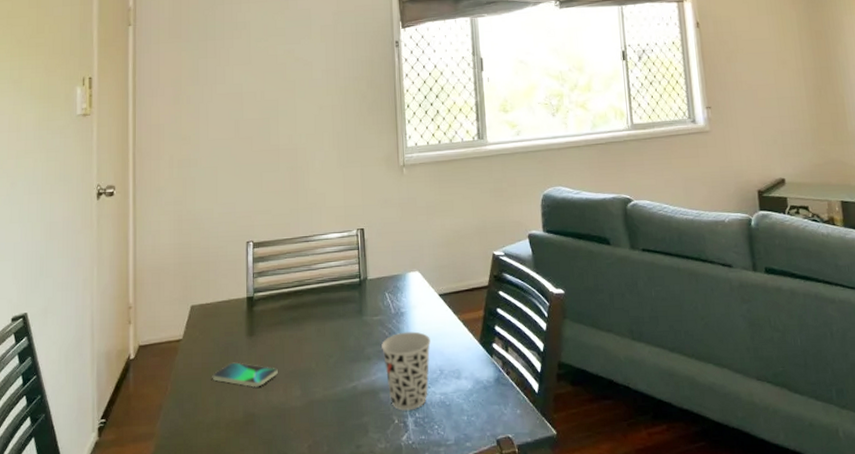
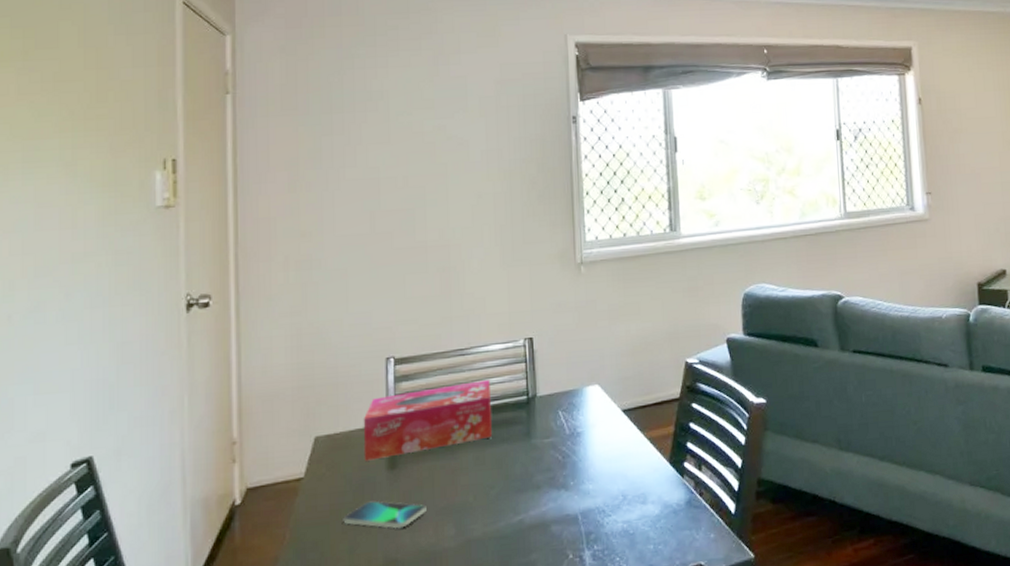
tissue box: none [228,264,330,328] -> present [363,380,492,461]
cup: present [381,331,431,411] -> none [554,453,612,544]

